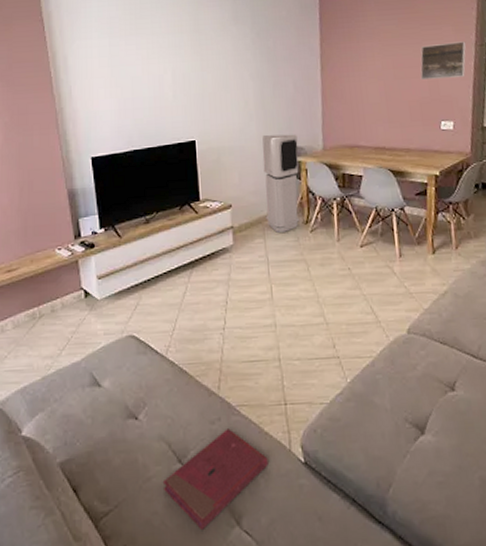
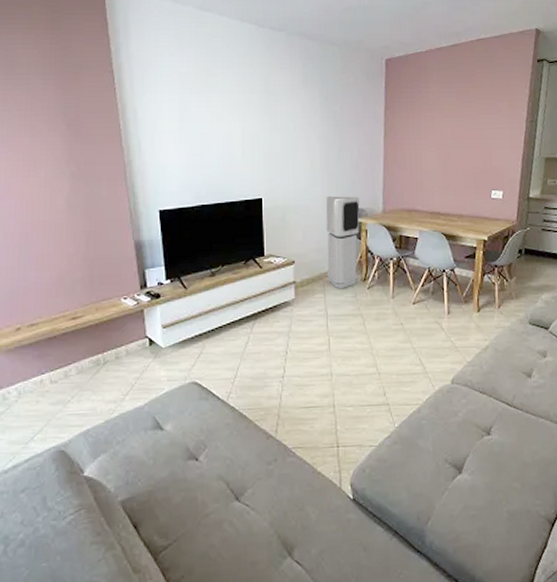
book: present [162,428,269,531] -> none [220,469,320,562]
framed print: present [420,41,466,80] -> none [475,117,518,151]

